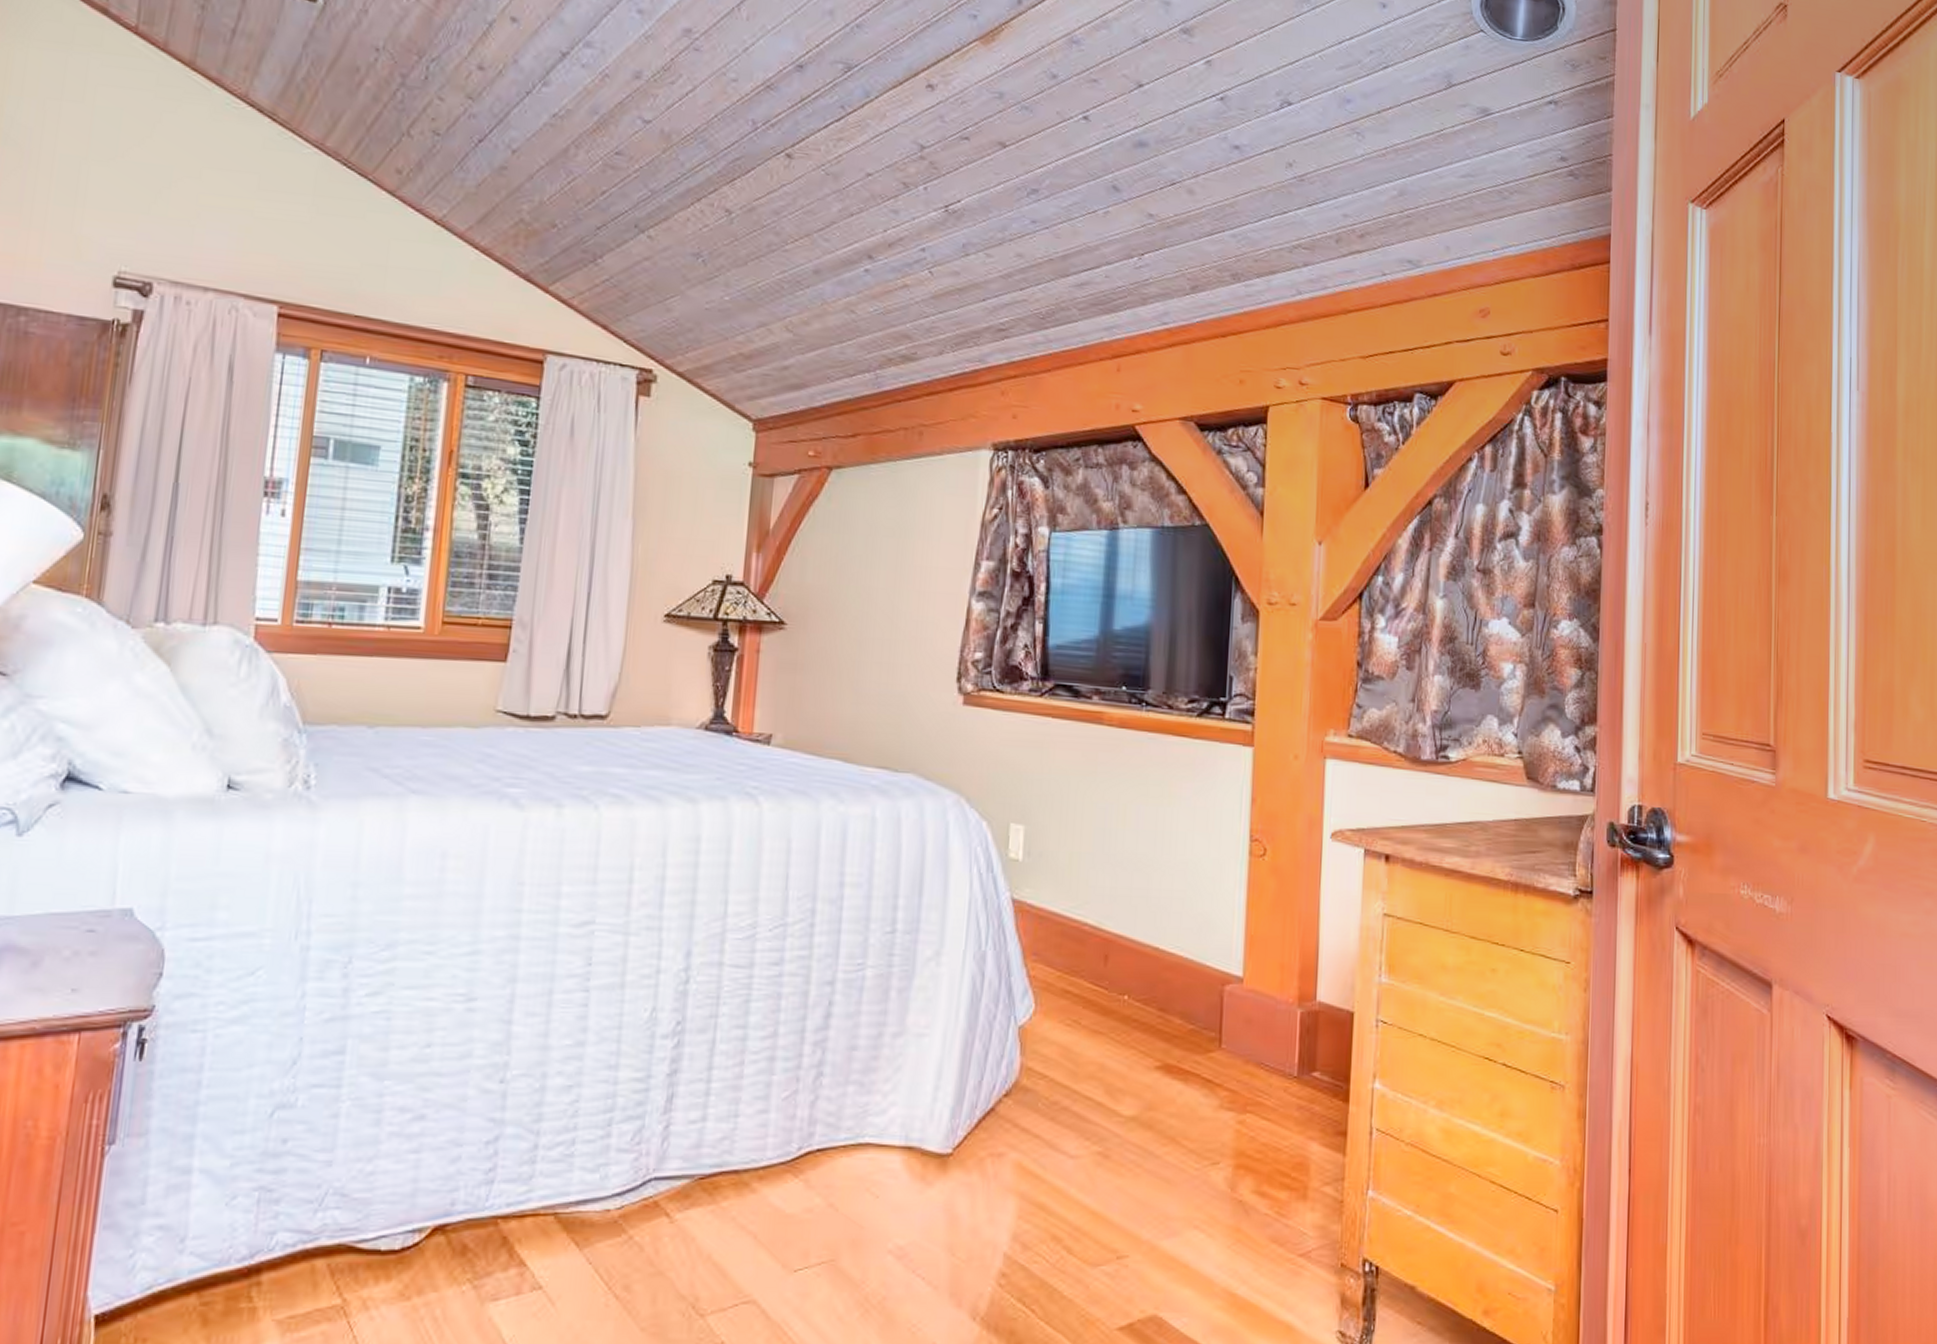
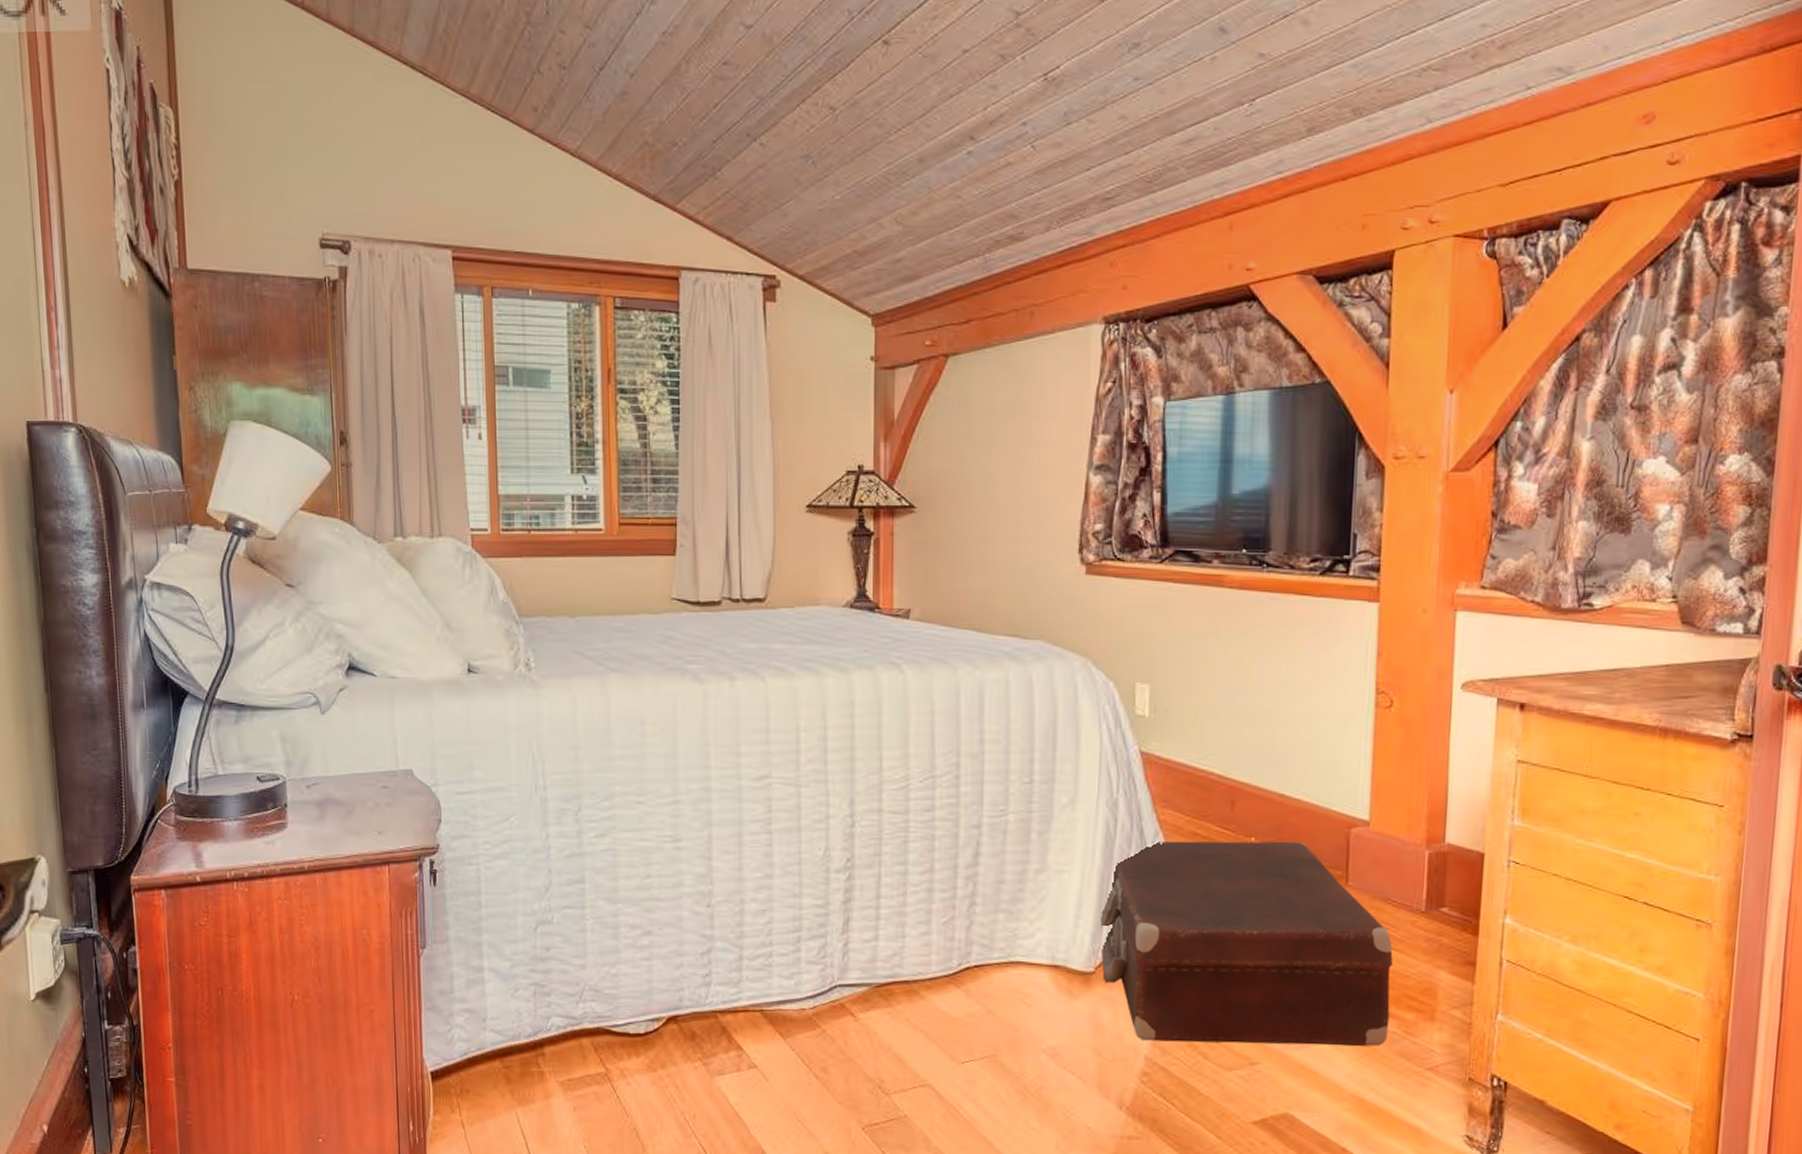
suitcase: none [960,999,1266,1235] -> present [1099,841,1393,1047]

